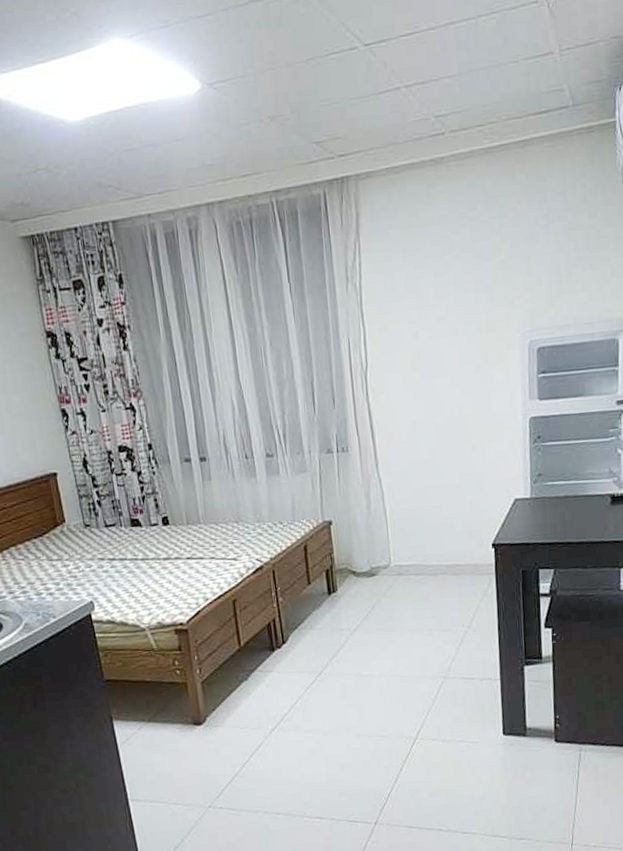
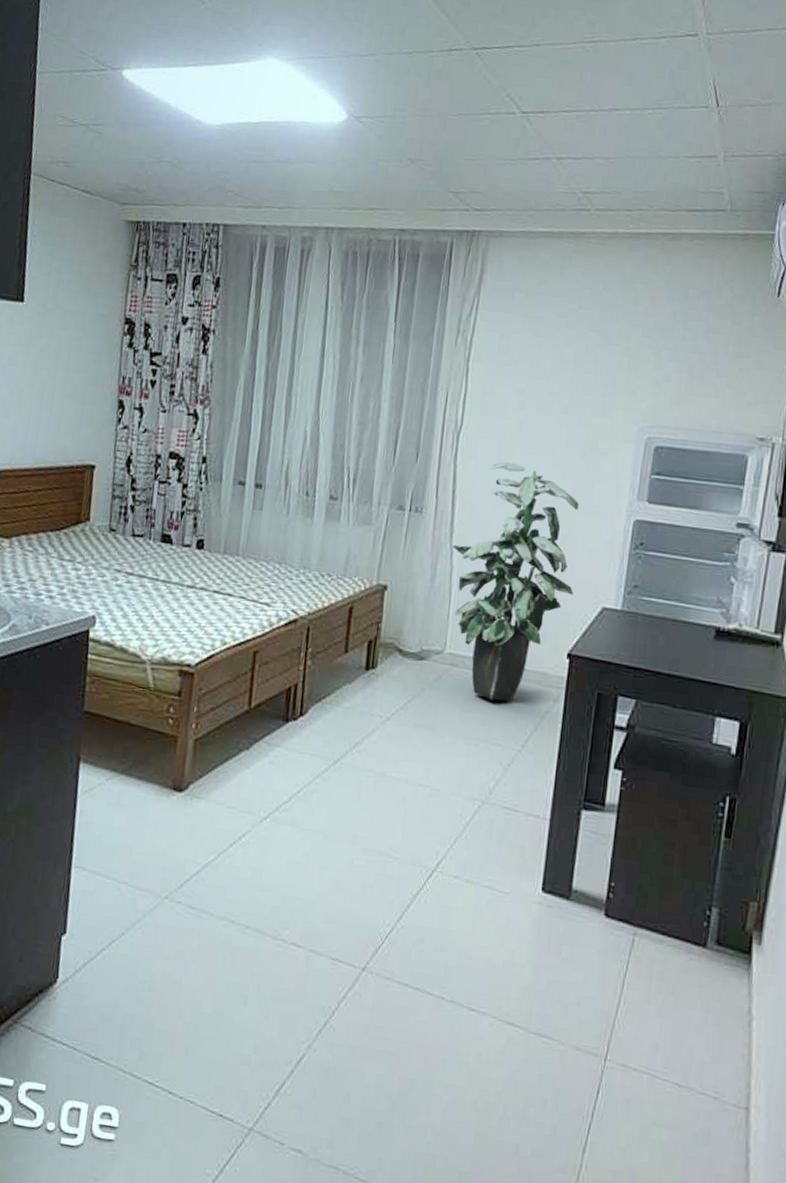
indoor plant: none [380,390,488,596] -> present [452,462,579,701]

